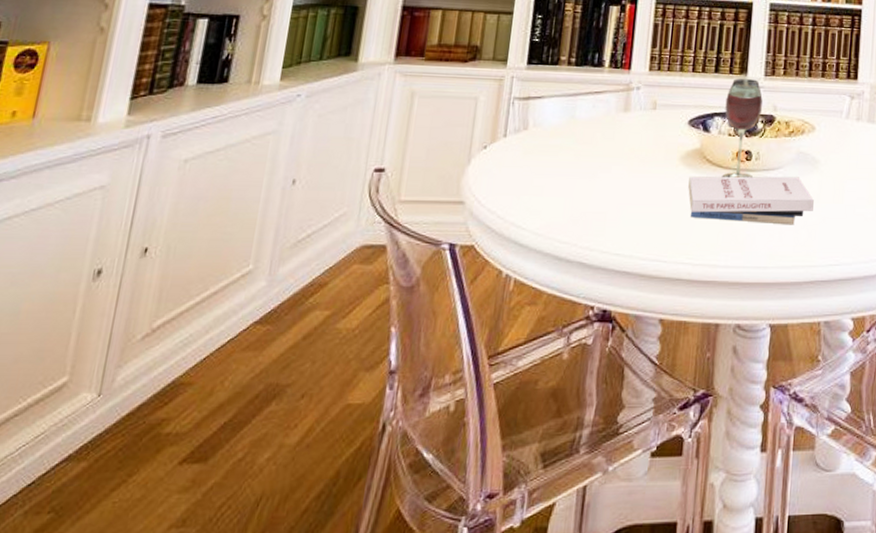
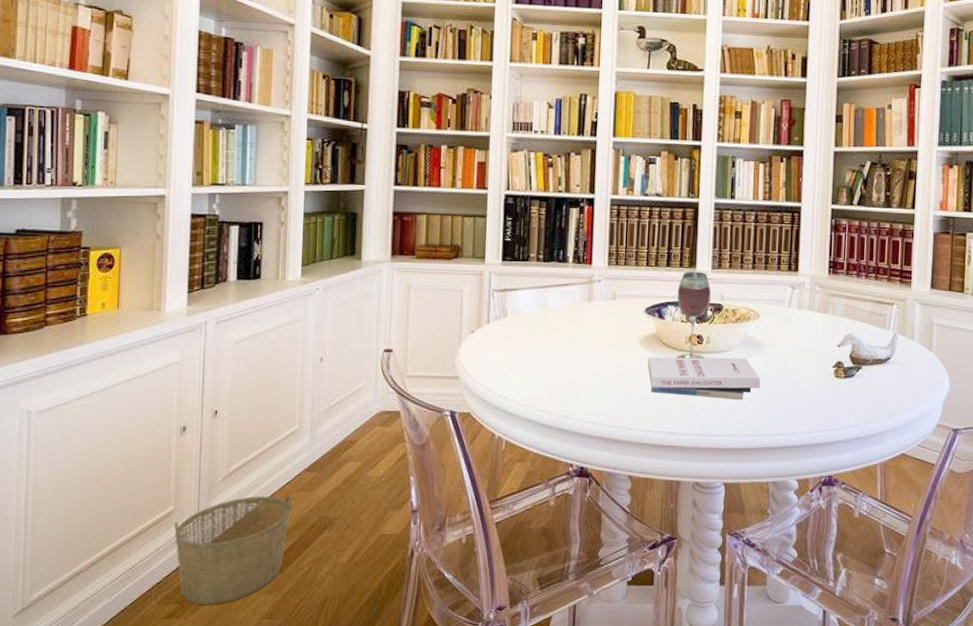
basket: none [59,355,234,512] -> present [174,494,293,605]

